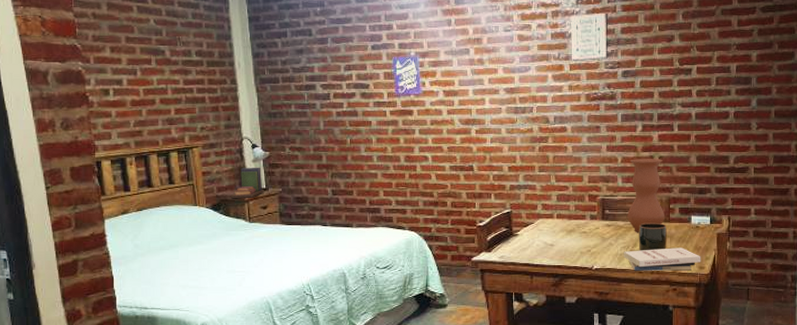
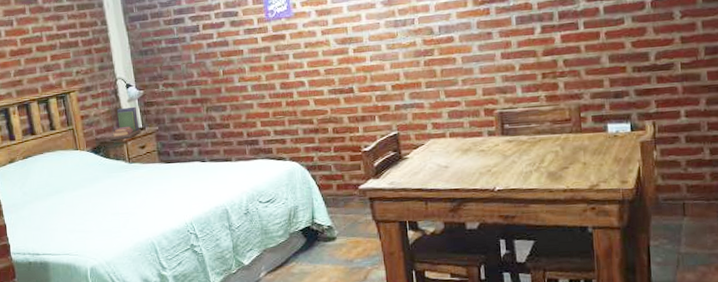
books: present [623,247,701,271] -> none [528,160,623,190]
vase: present [627,159,666,232] -> none [529,62,576,147]
mug: present [638,222,667,251] -> none [545,134,580,168]

